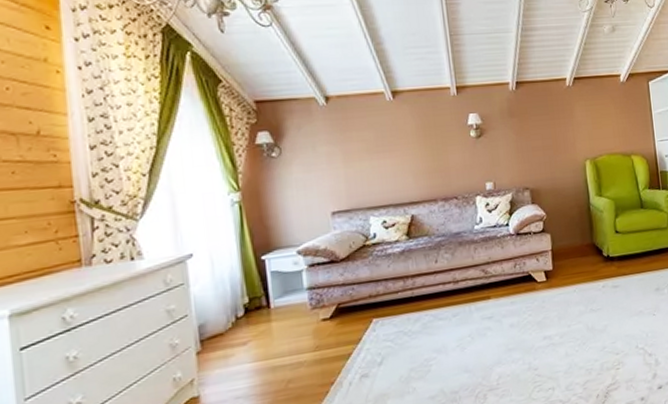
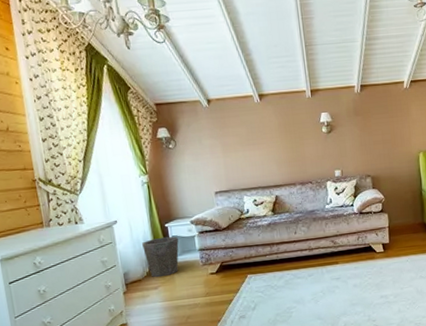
waste bin: none [228,272,280,329] -> present [142,236,179,278]

